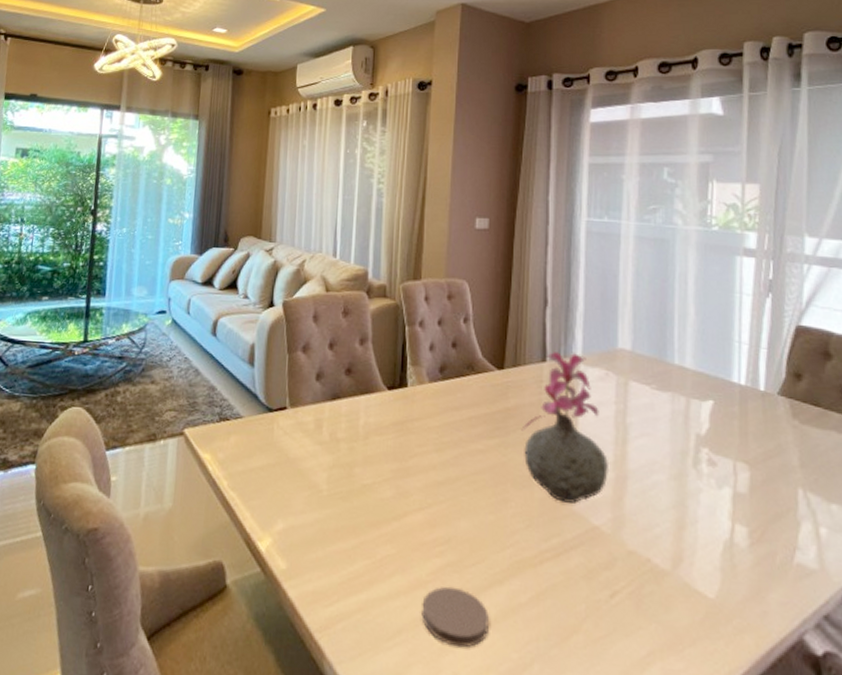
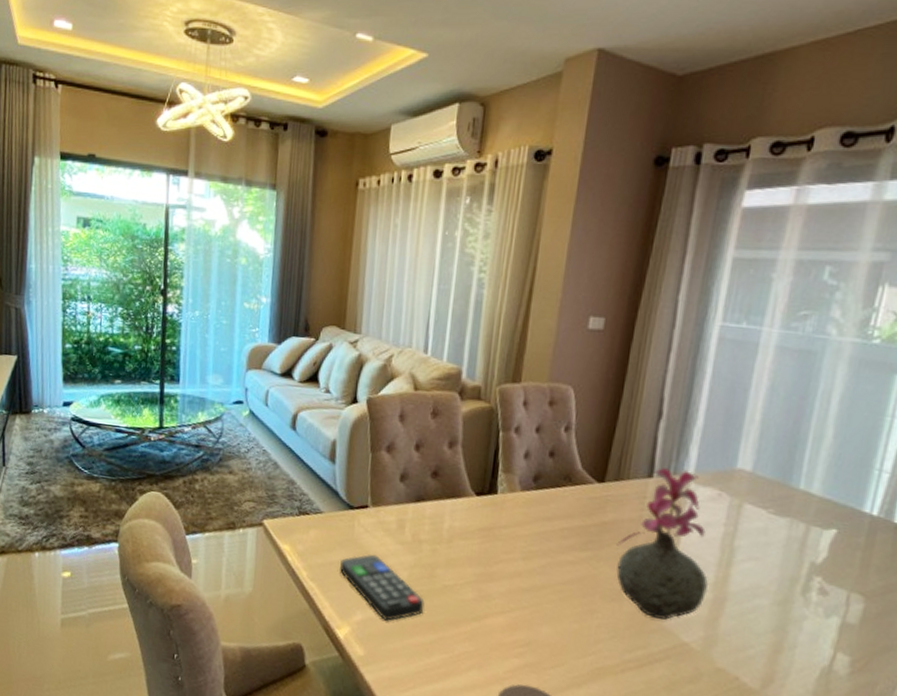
remote control: none [260,457,345,528] -> present [340,554,425,621]

